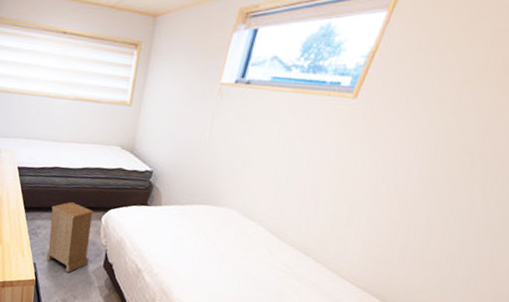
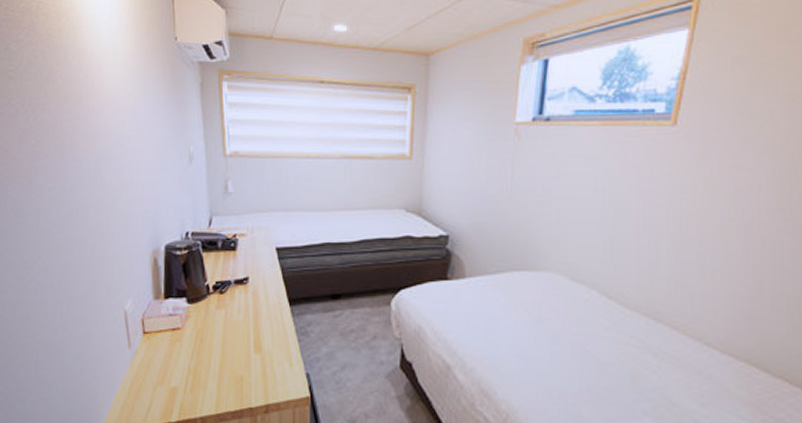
nightstand: present [47,201,94,273] -> none [324,285,380,382]

